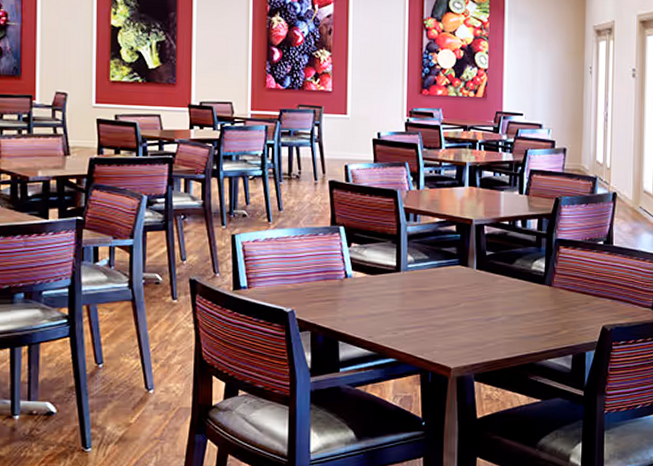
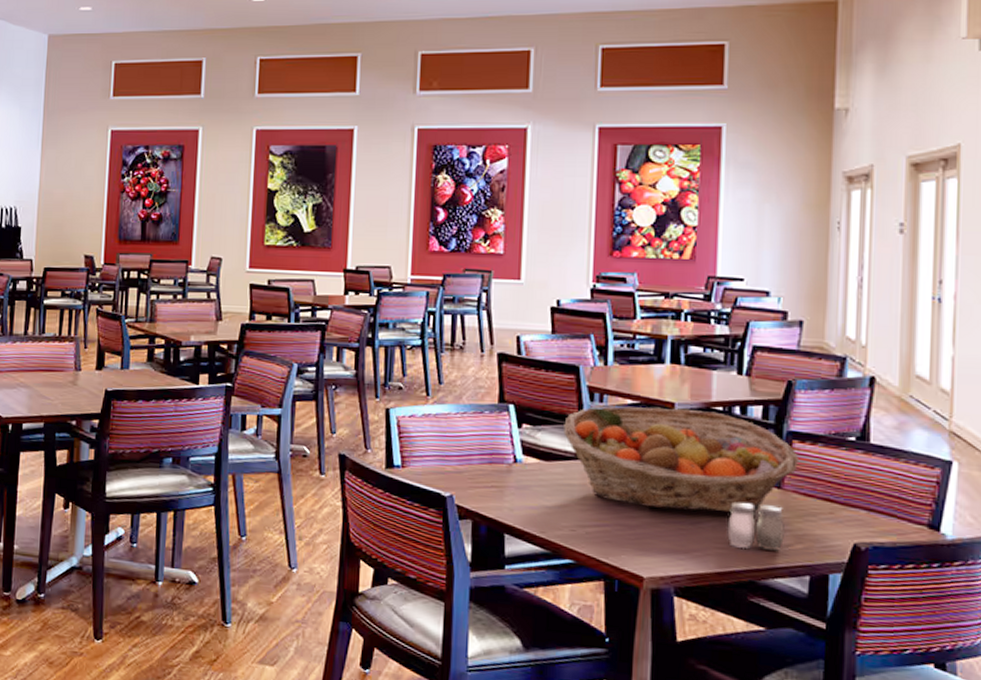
fruit basket: none [385,223,564,309] -> present [564,405,798,513]
salt and pepper shaker: none [513,300,555,338] -> present [727,503,786,552]

